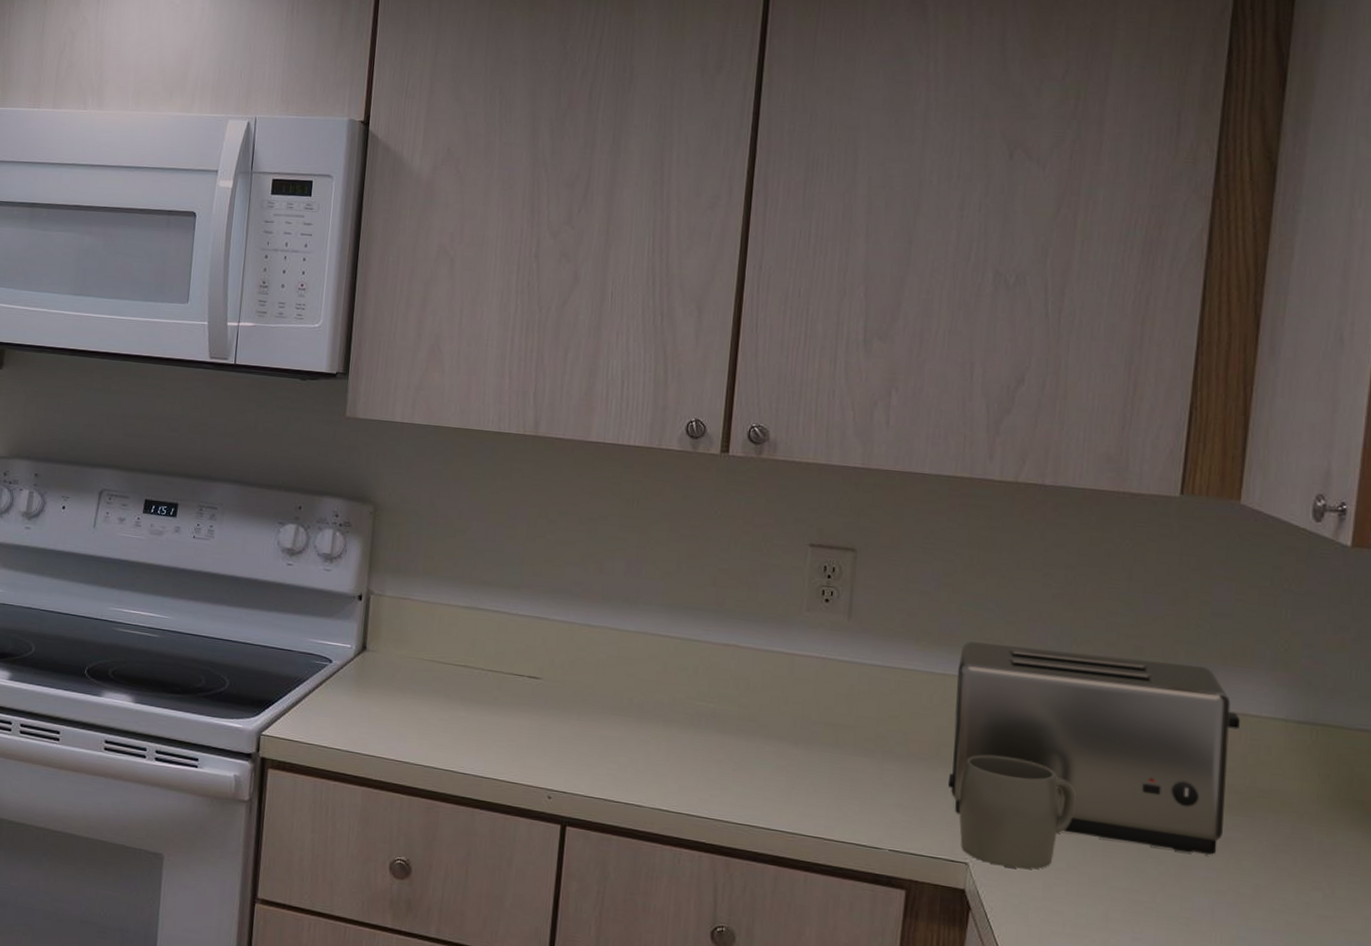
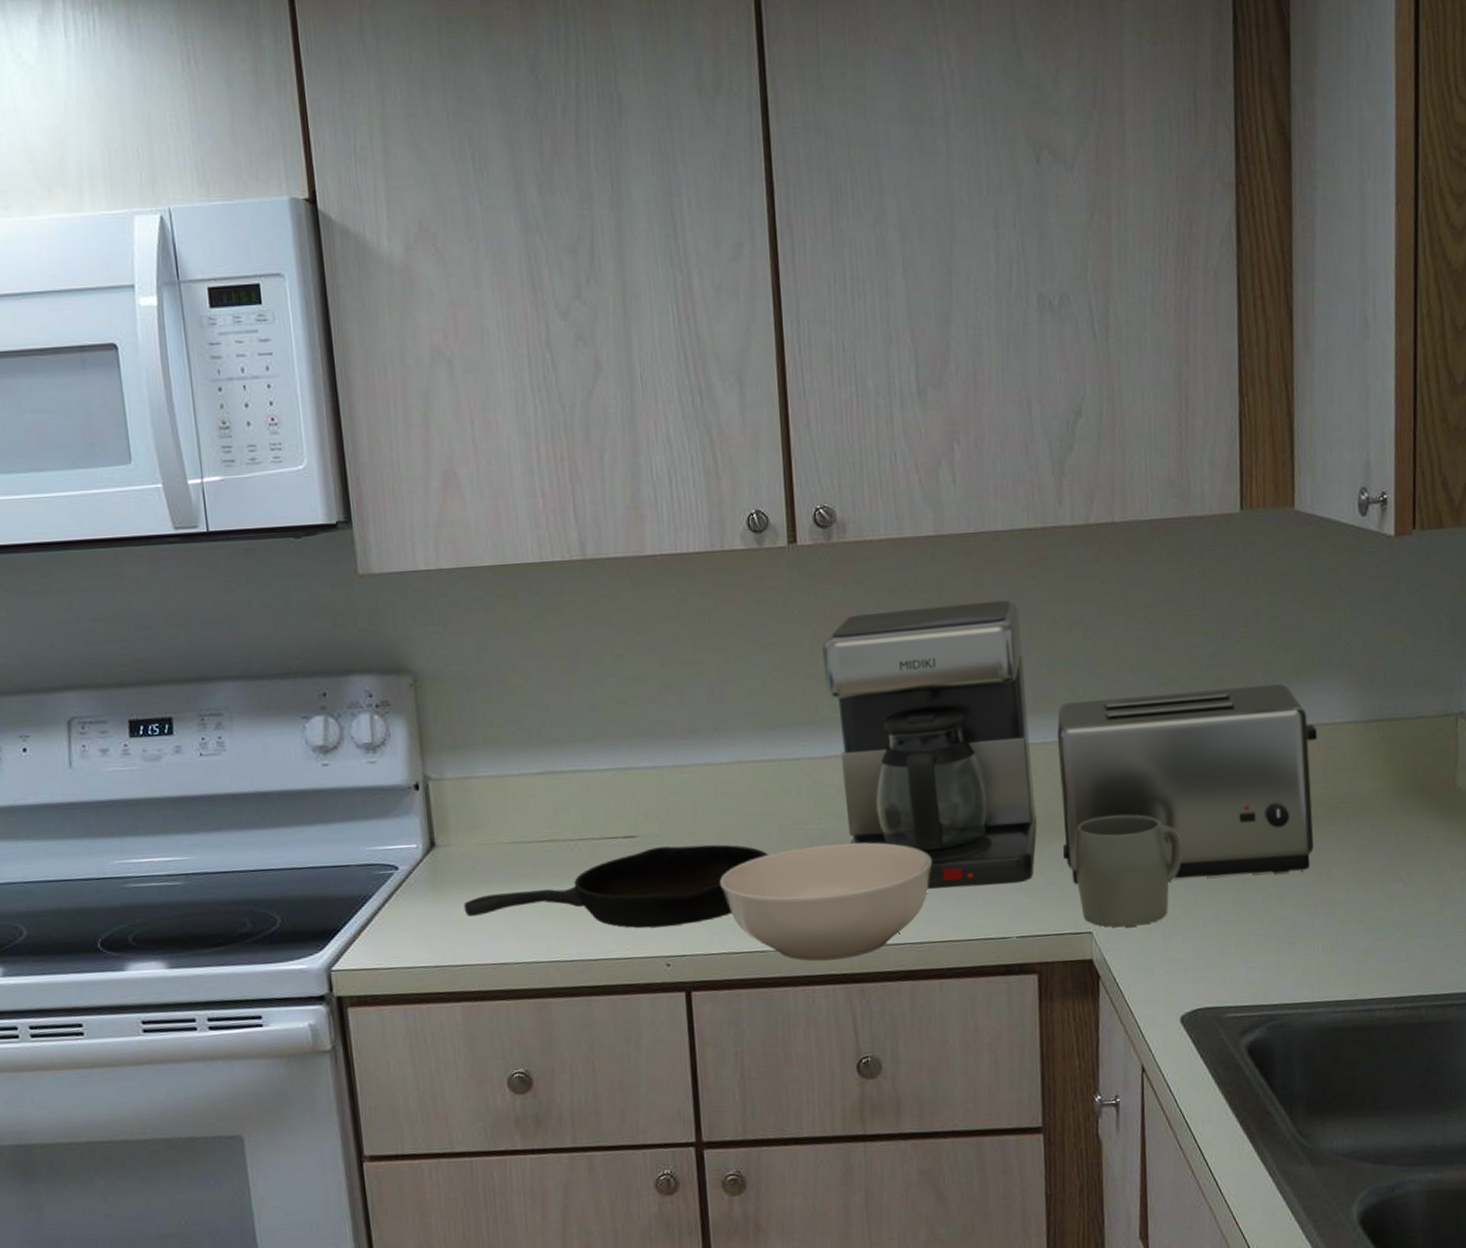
frying pan: none [380,691,658,767] -> present [463,844,768,929]
bowl: none [608,719,815,832] -> present [719,842,933,962]
coffee maker: none [736,524,935,800] -> present [822,600,1037,889]

